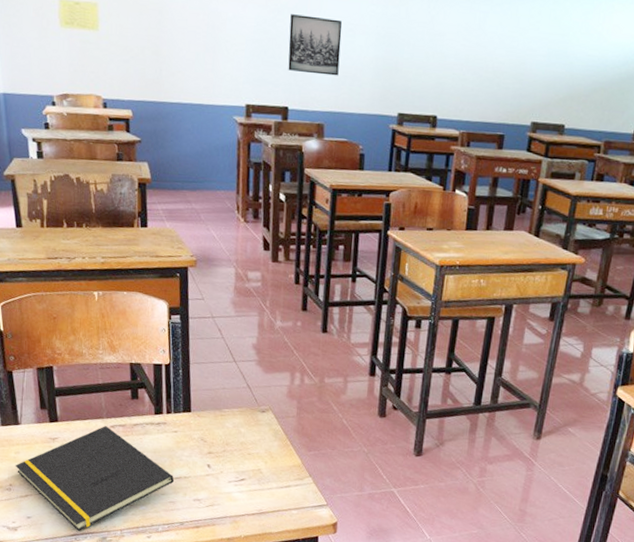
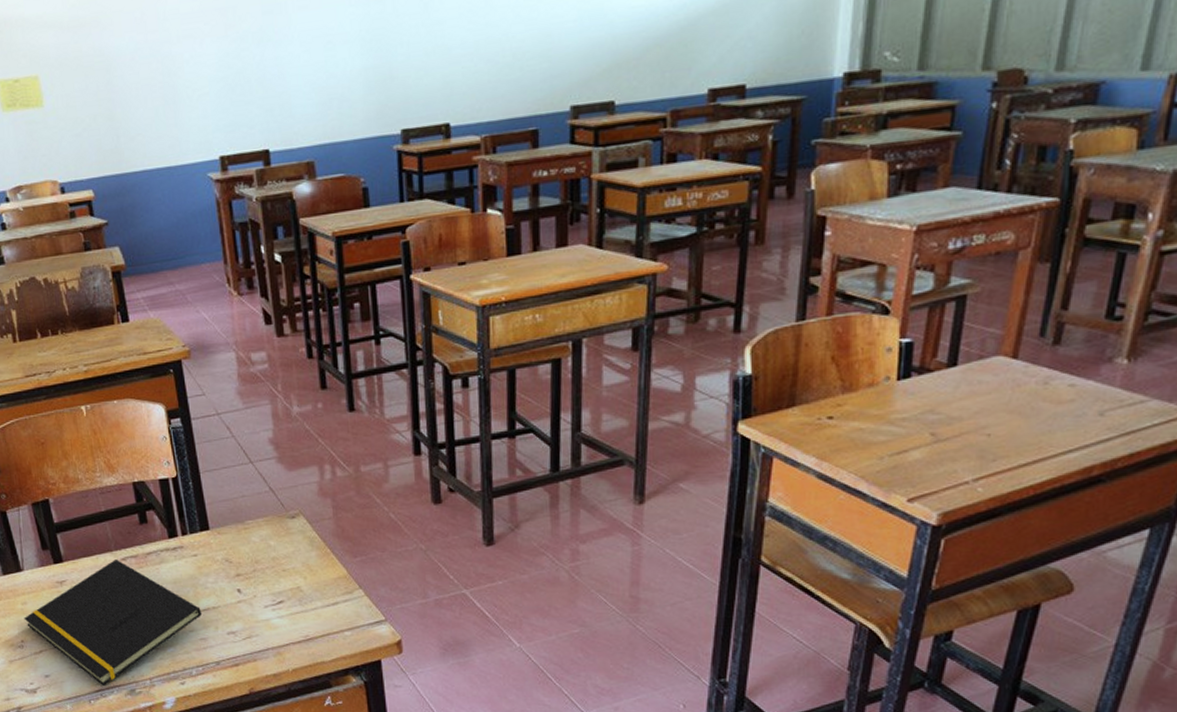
wall art: present [288,14,342,76] -> none [256,33,323,106]

